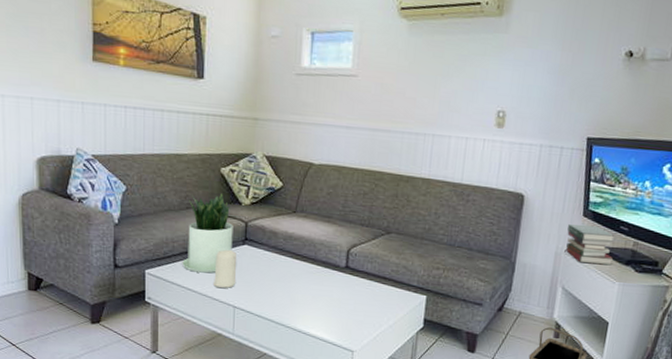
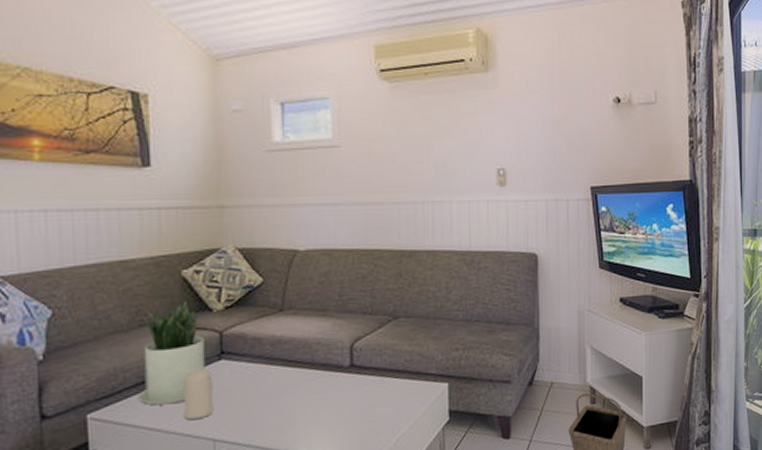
books: present [566,224,614,266] -> none [586,276,635,318]

